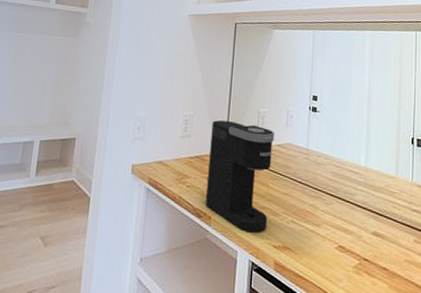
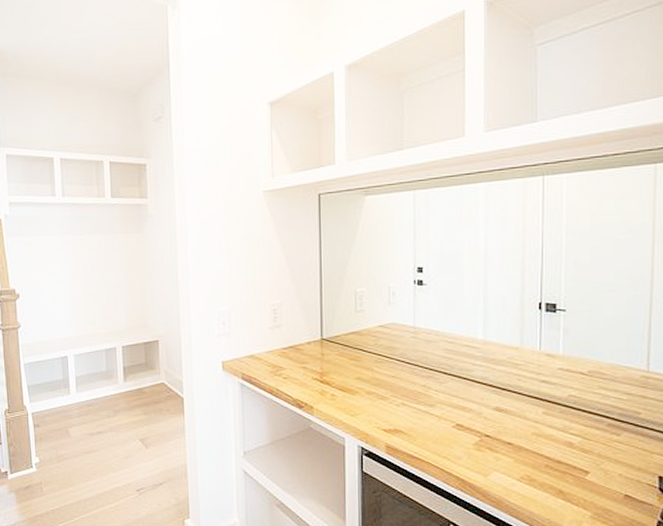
coffee maker: present [205,120,274,233] -> none [304,306,375,418]

